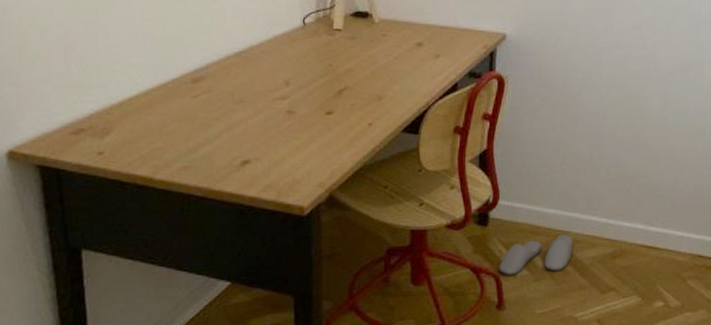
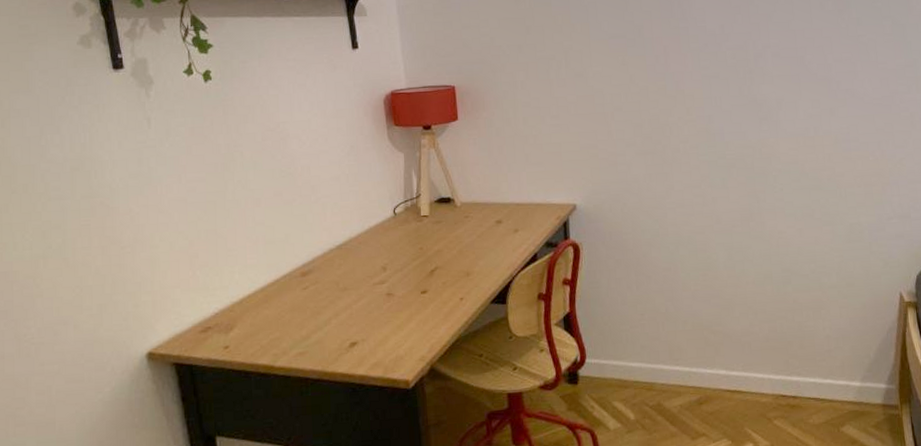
slippers: present [498,234,573,275] -> none [592,385,661,429]

